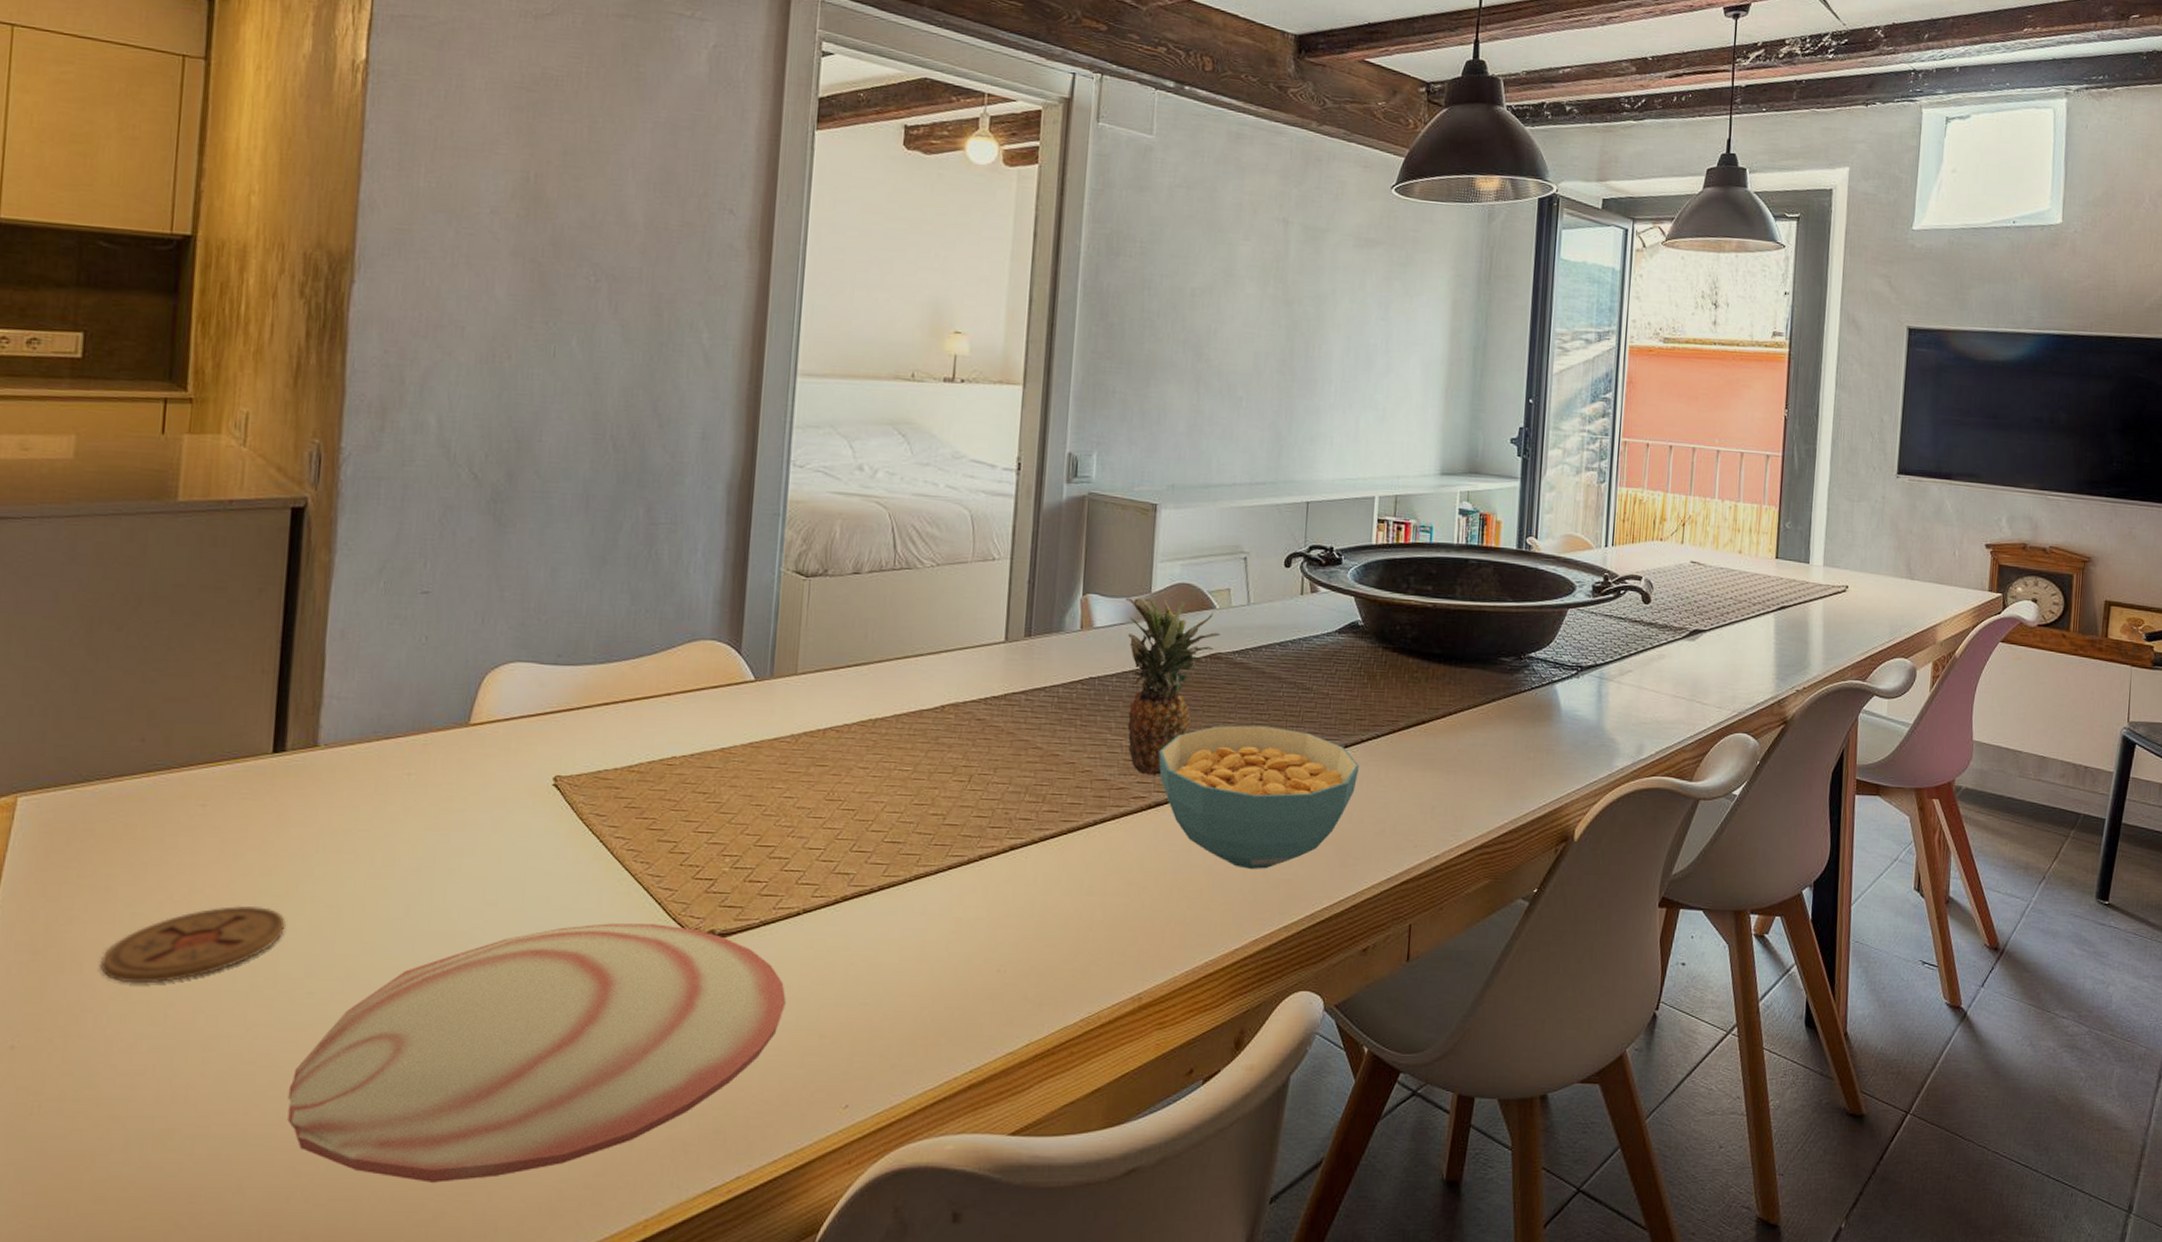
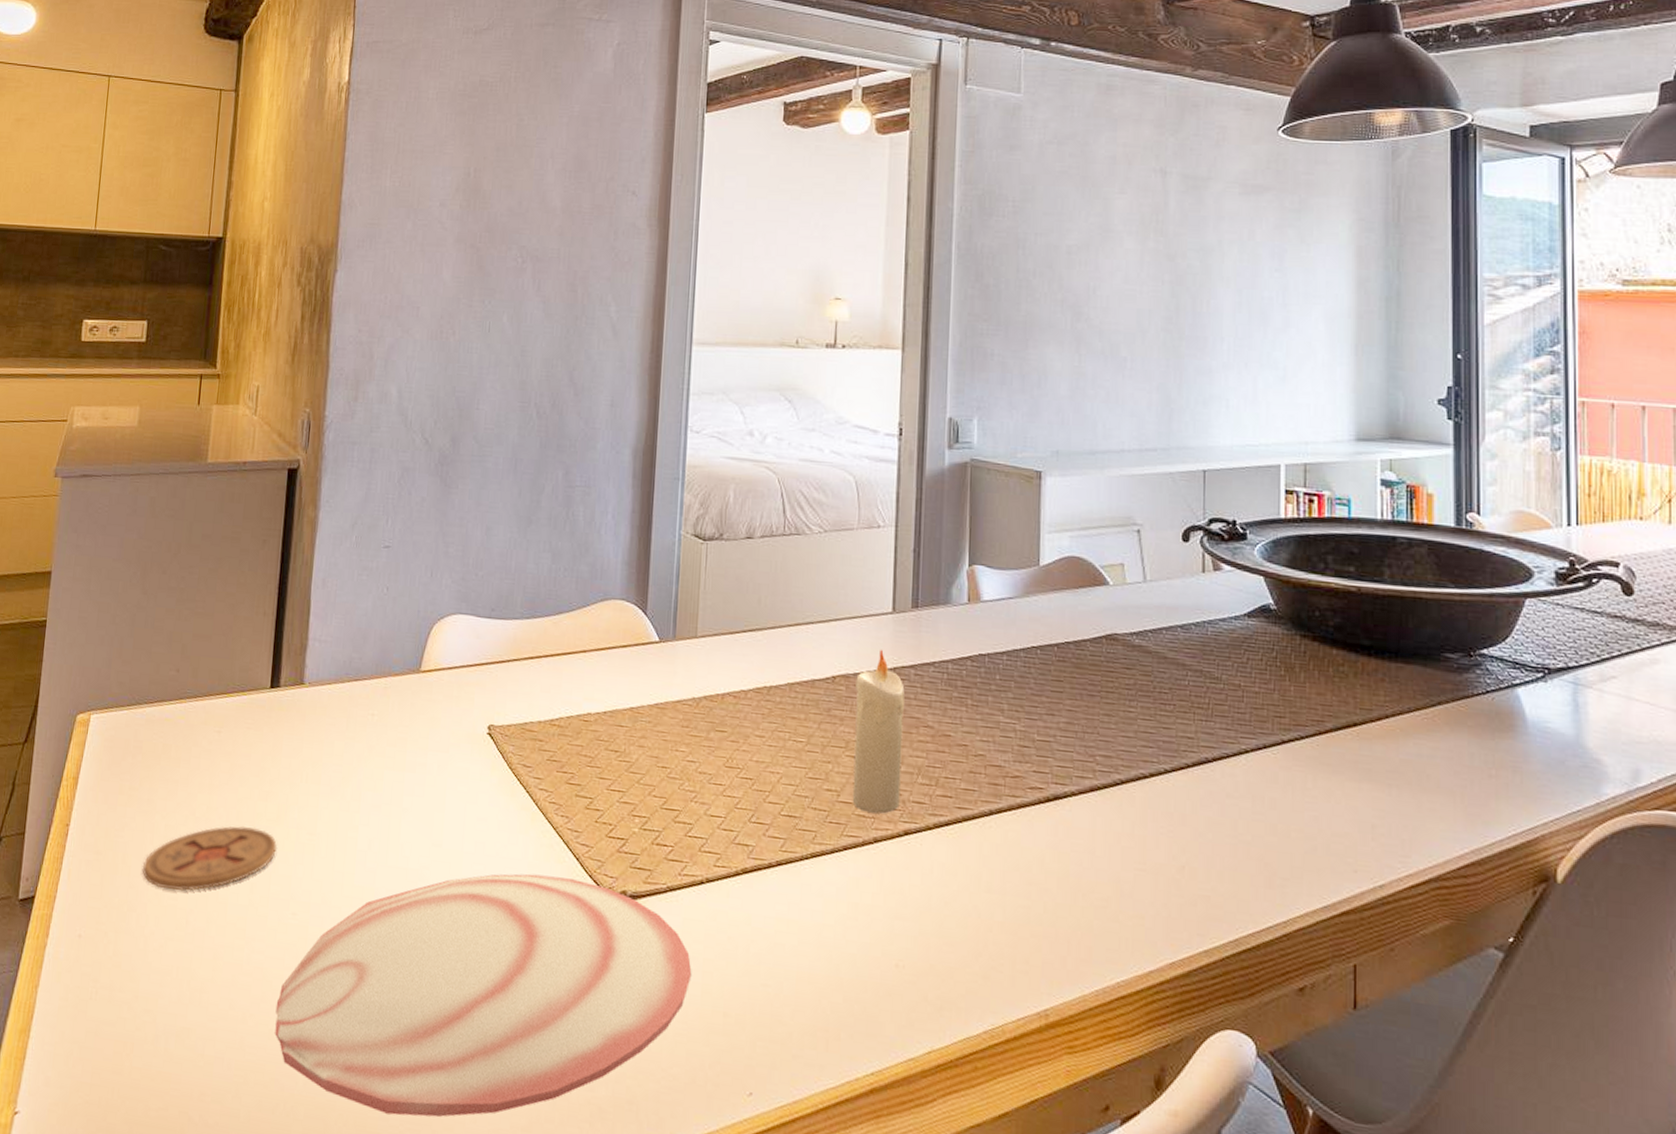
candle: none [958,677,1015,833] -> present [852,649,905,814]
fruit: present [1126,597,1220,775] -> none [1013,570,1115,766]
cereal bowl: present [1158,725,1360,869] -> none [1055,714,1282,882]

